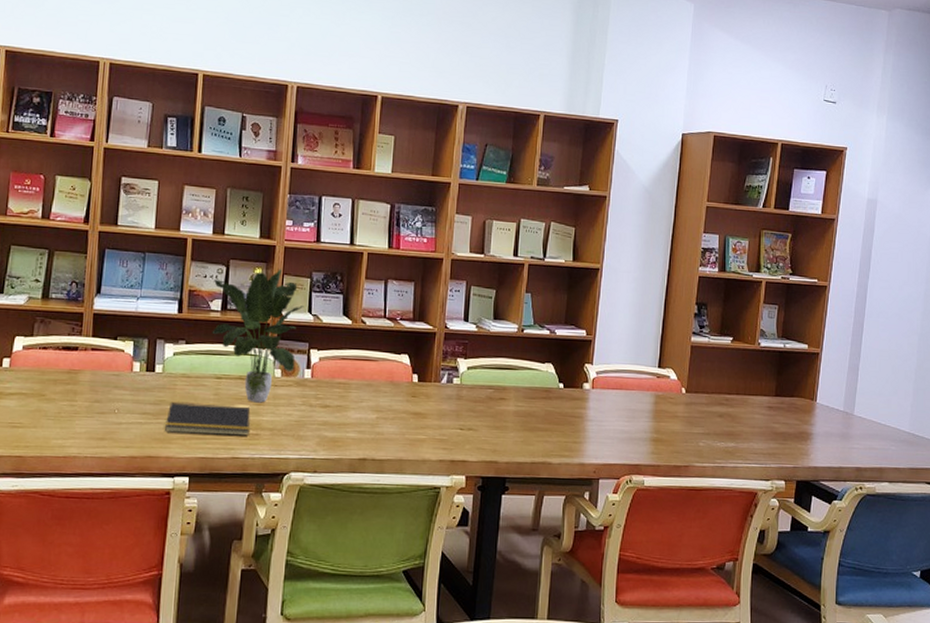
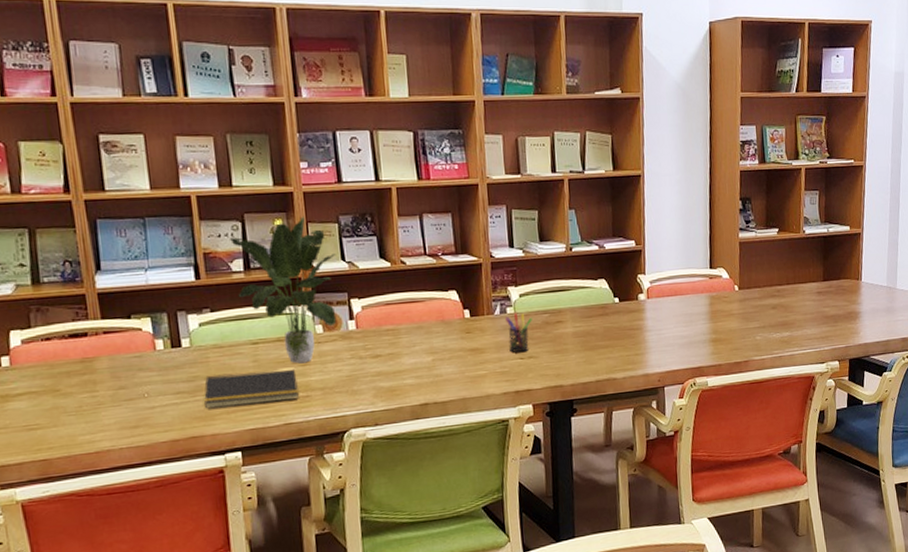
pen holder: none [451,384,477,424] -> present [505,313,532,353]

